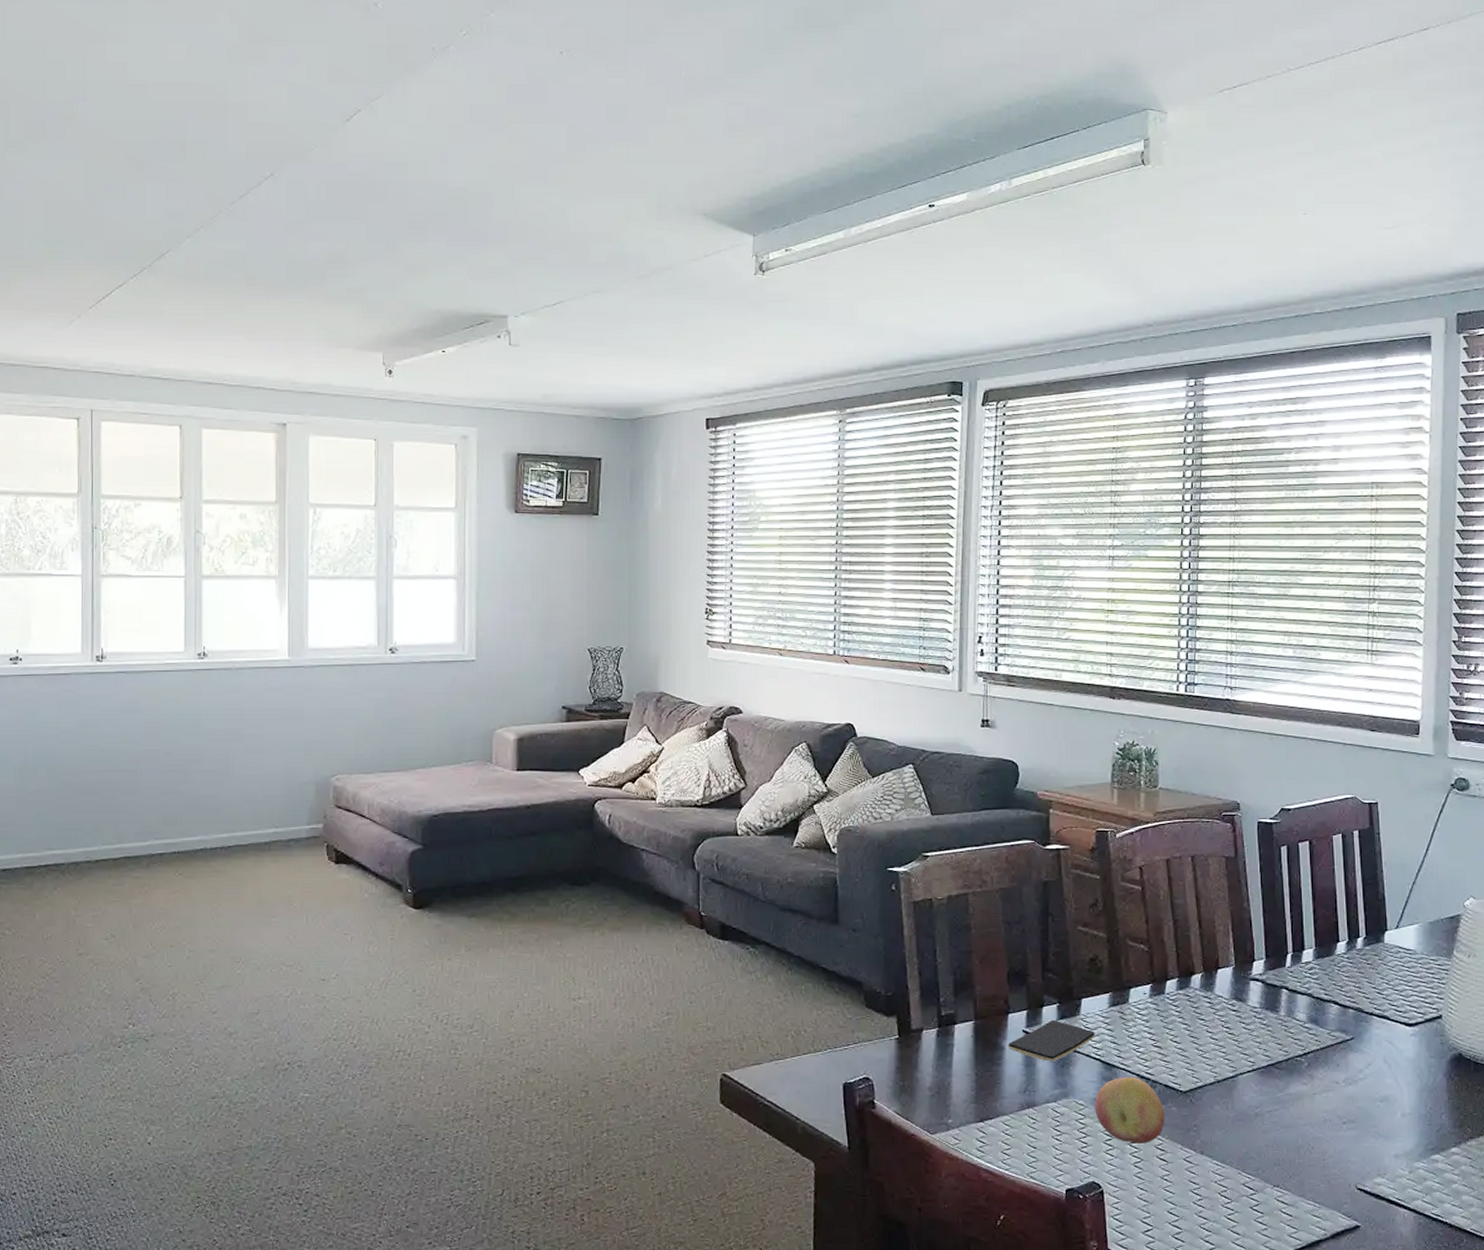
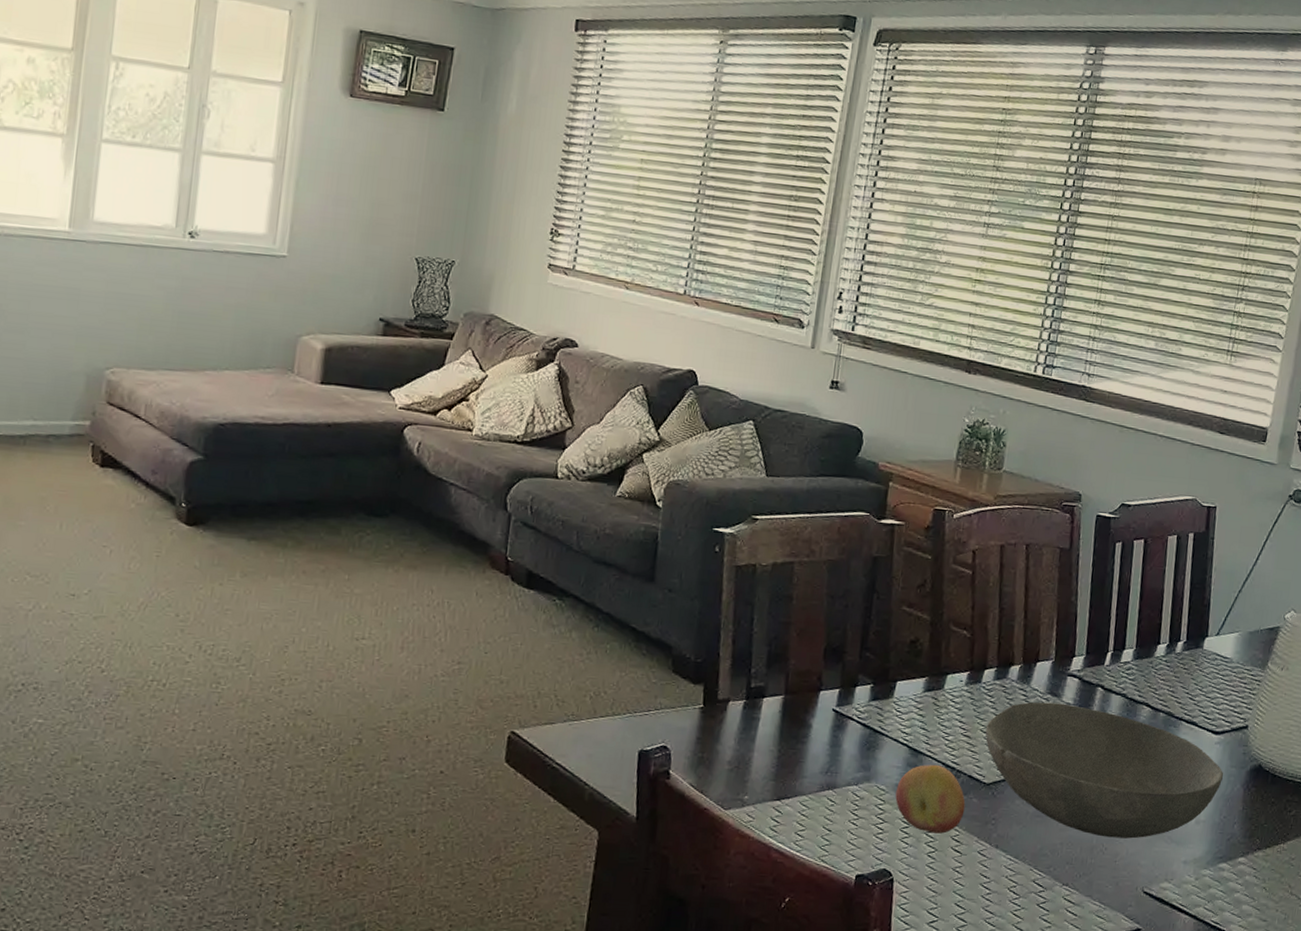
smartphone: present [1008,1019,1095,1062] -> none [815,700,906,744]
bowl: none [1175,1007,1424,1137] -> present [985,702,1224,839]

